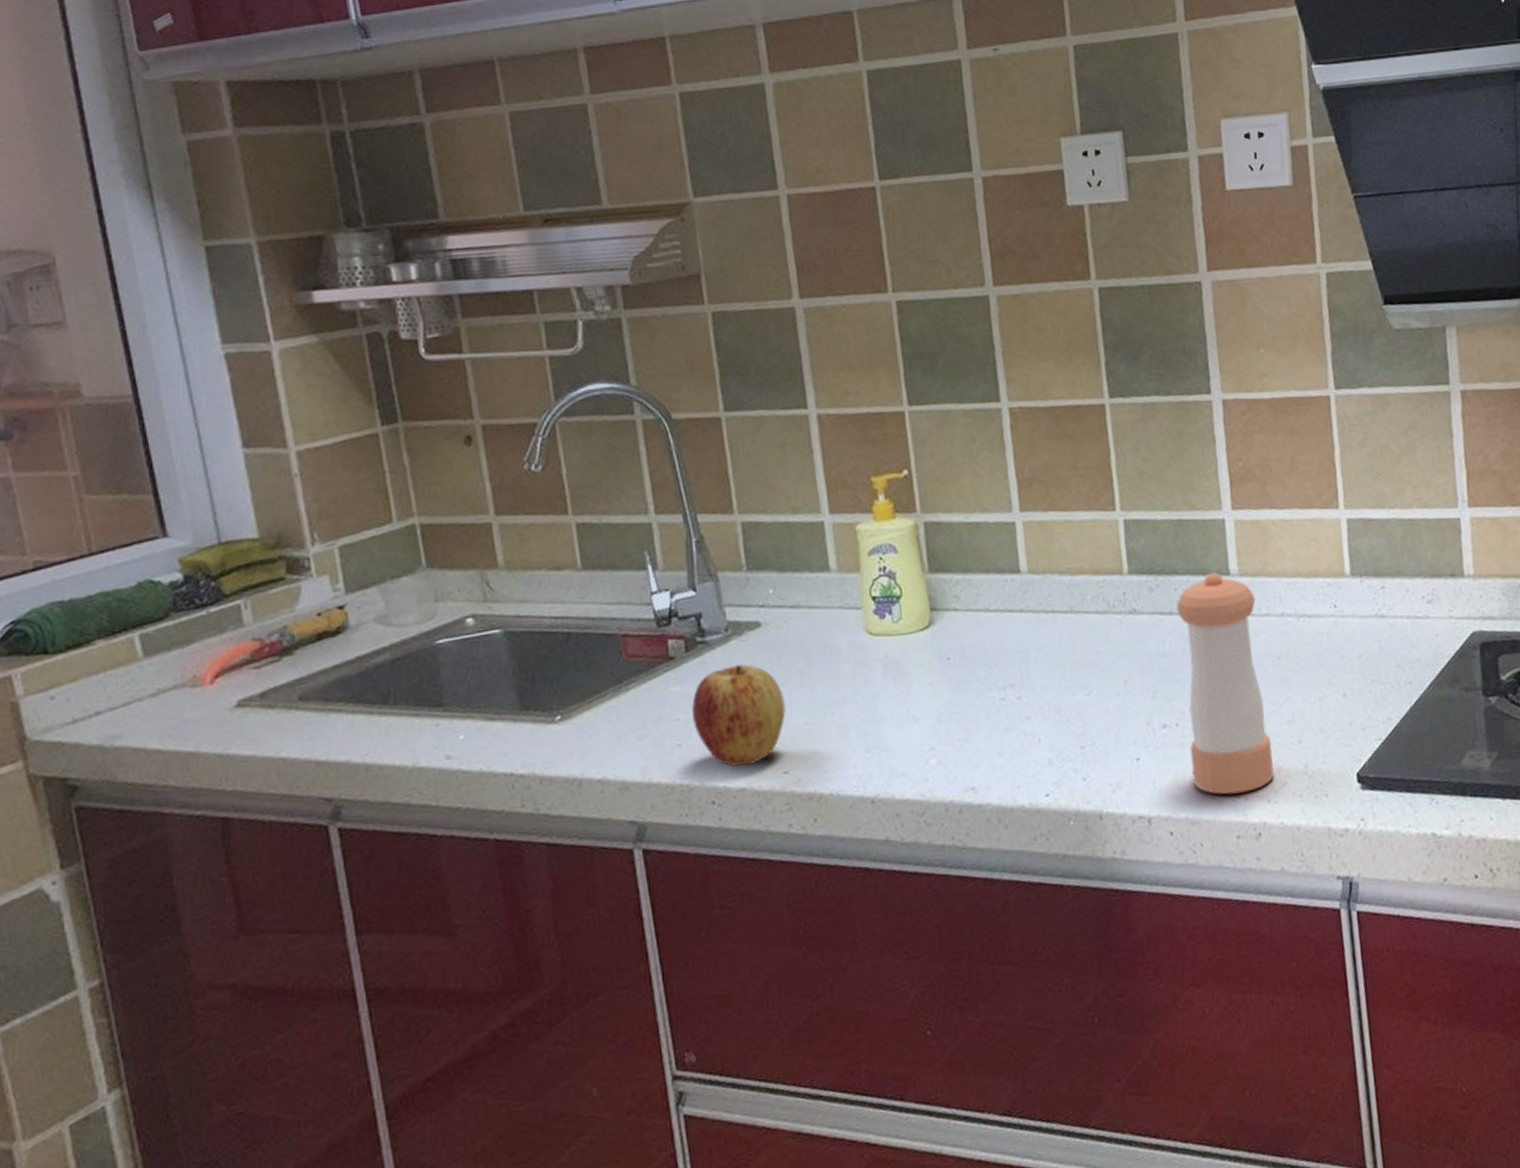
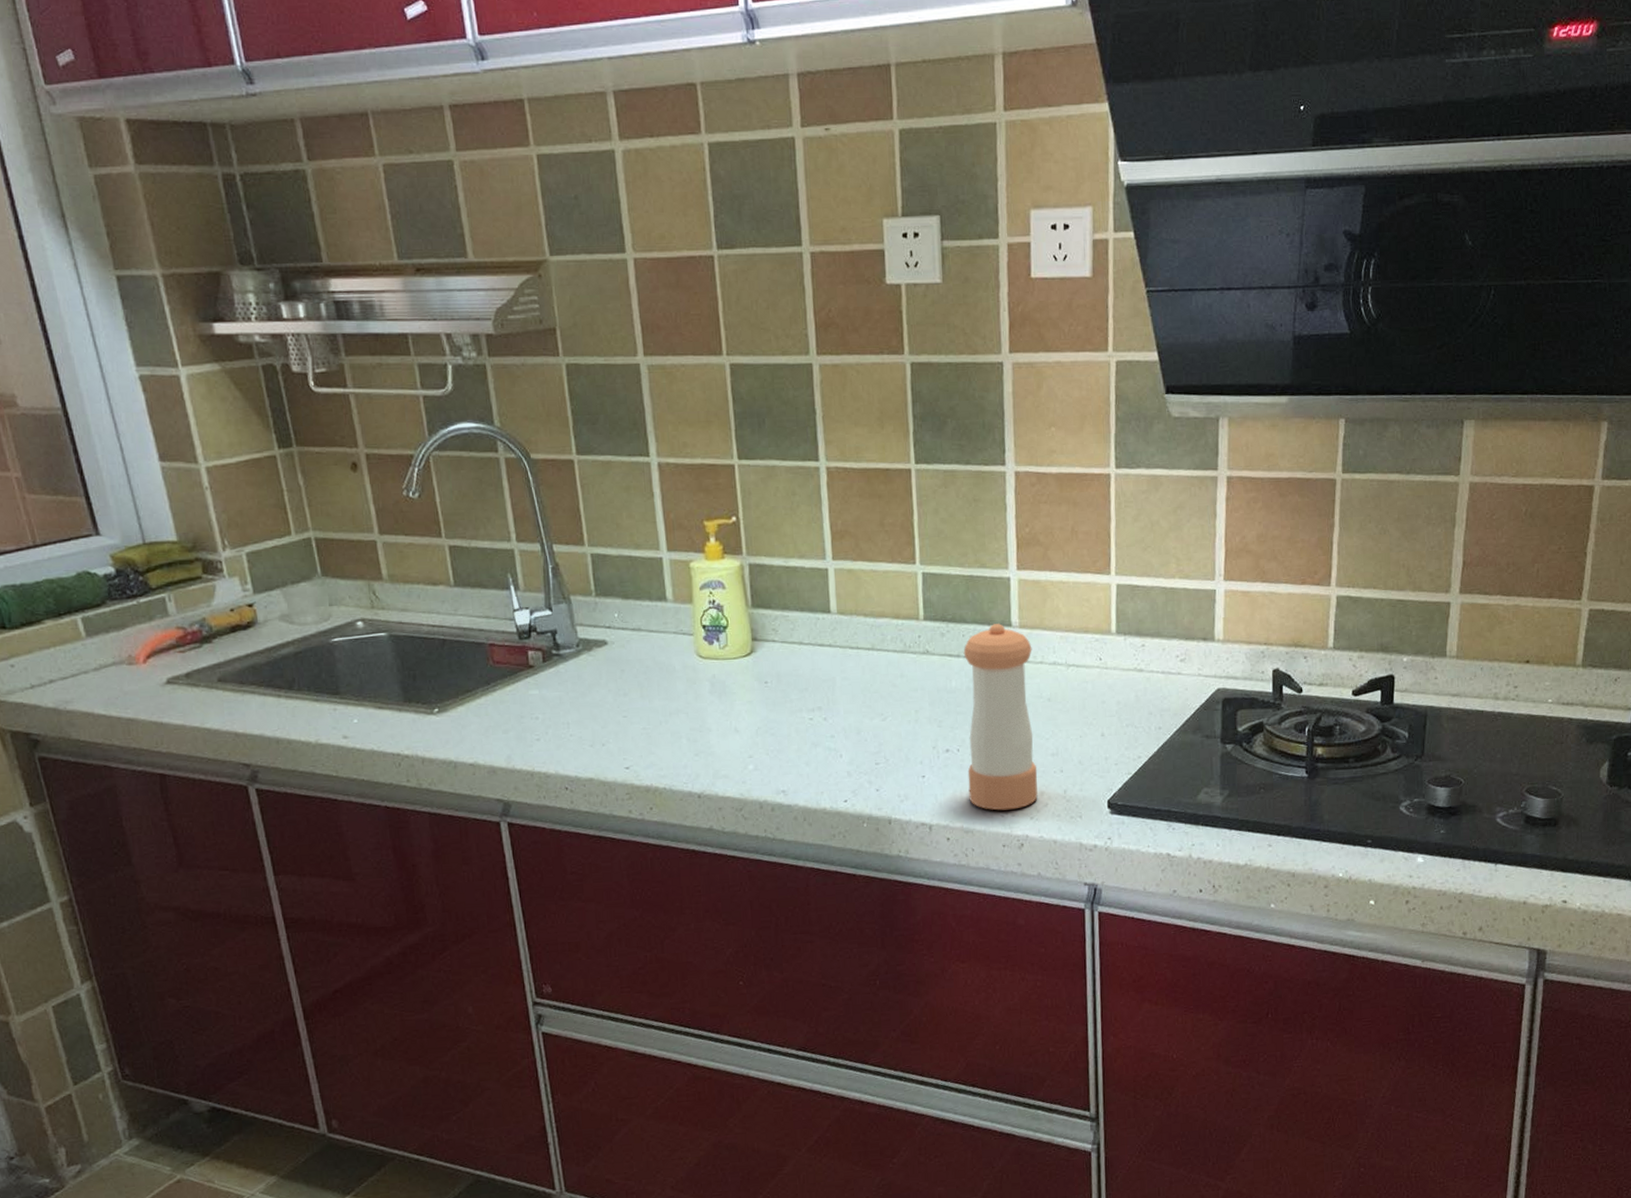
apple: present [692,664,786,767] -> none [548,675,628,761]

